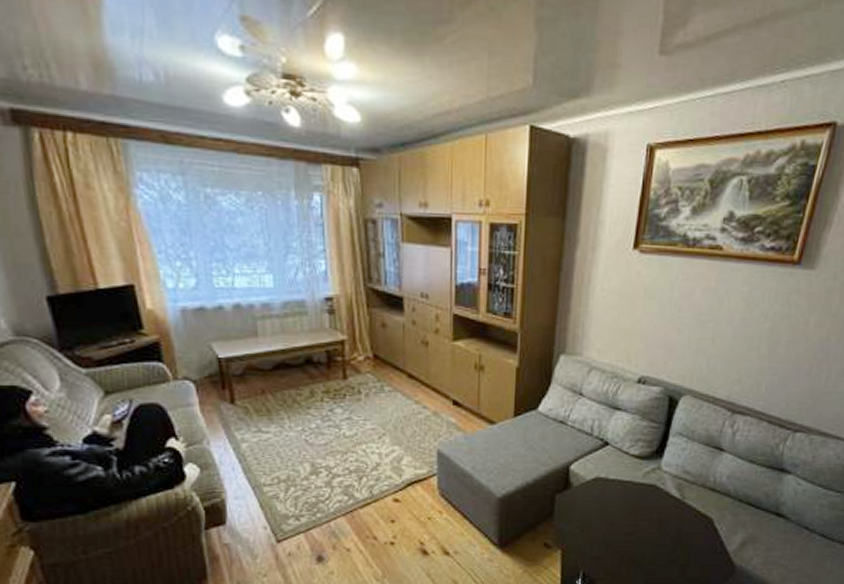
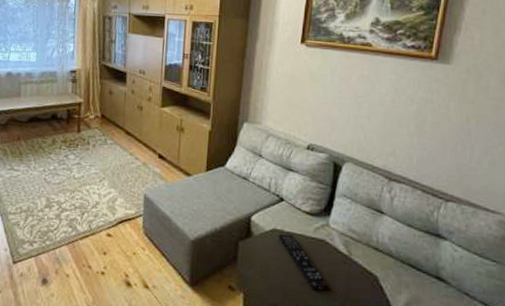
remote control: none [601,481,659,539] -> present [278,234,330,291]

